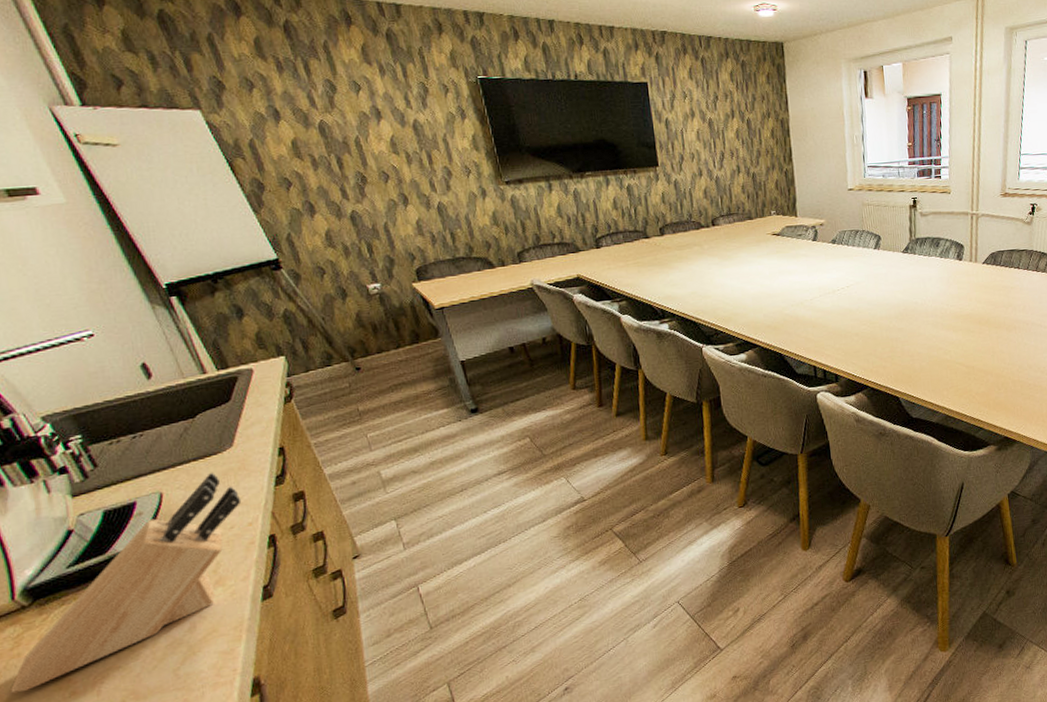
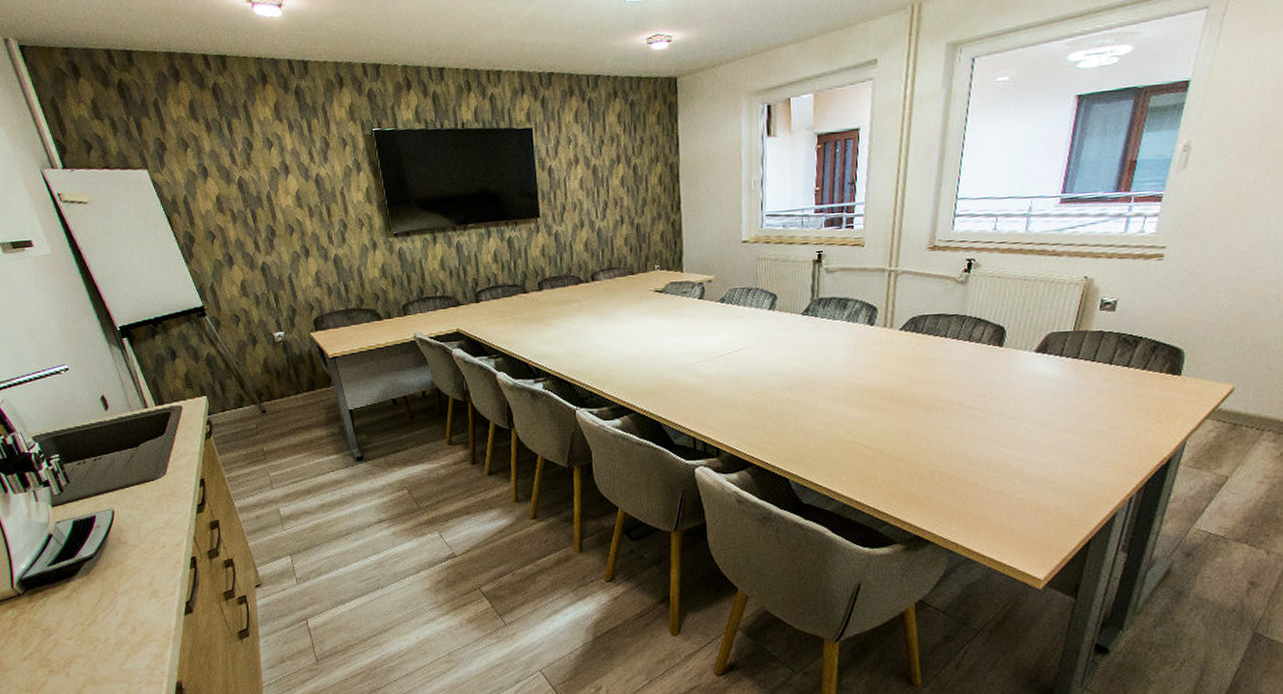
knife block: present [10,472,242,693] -> none [10,496,171,665]

